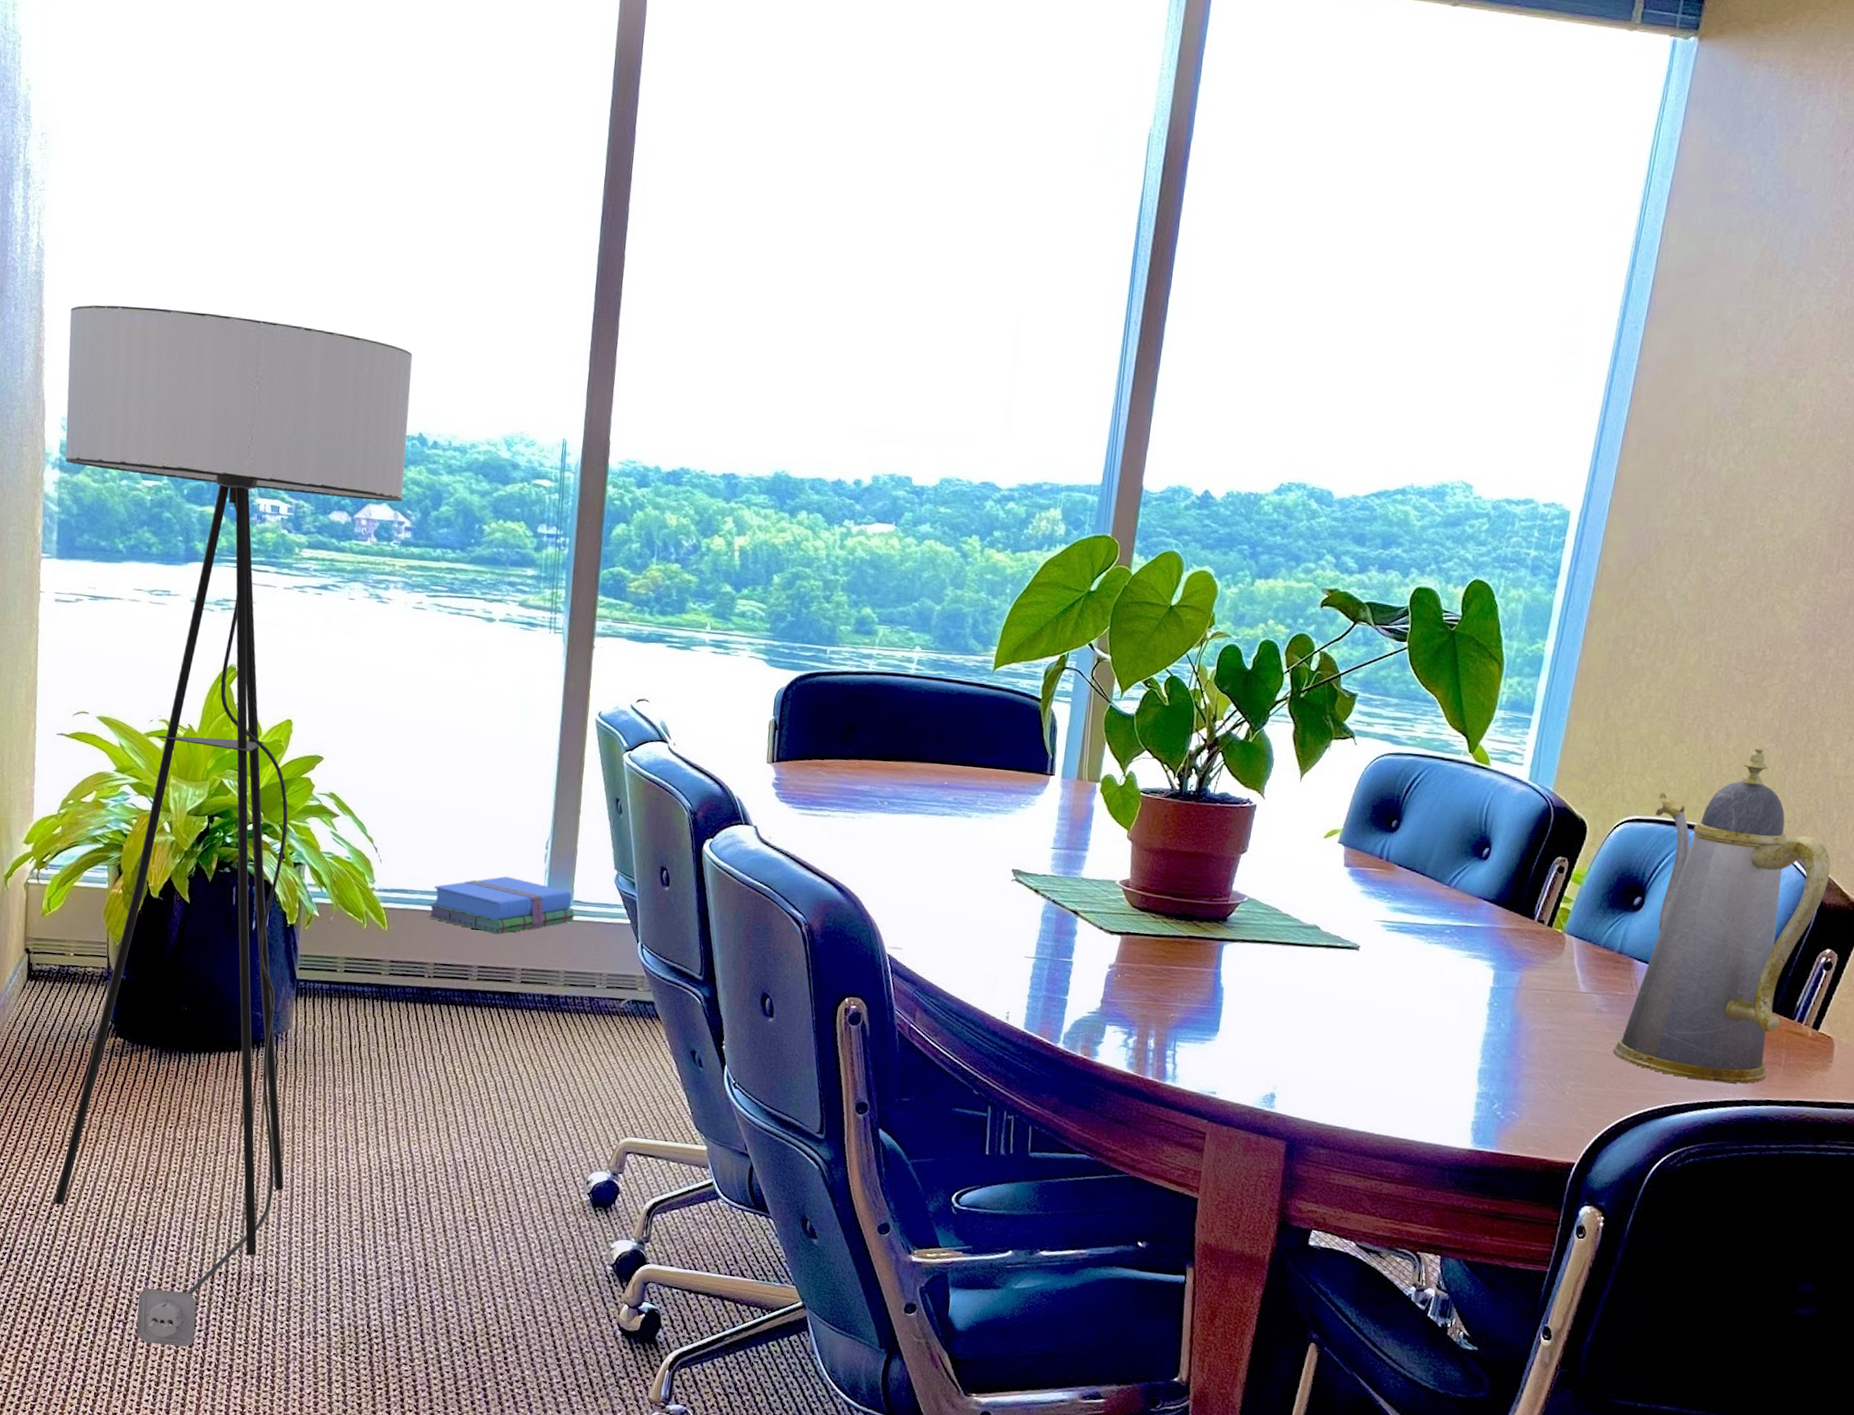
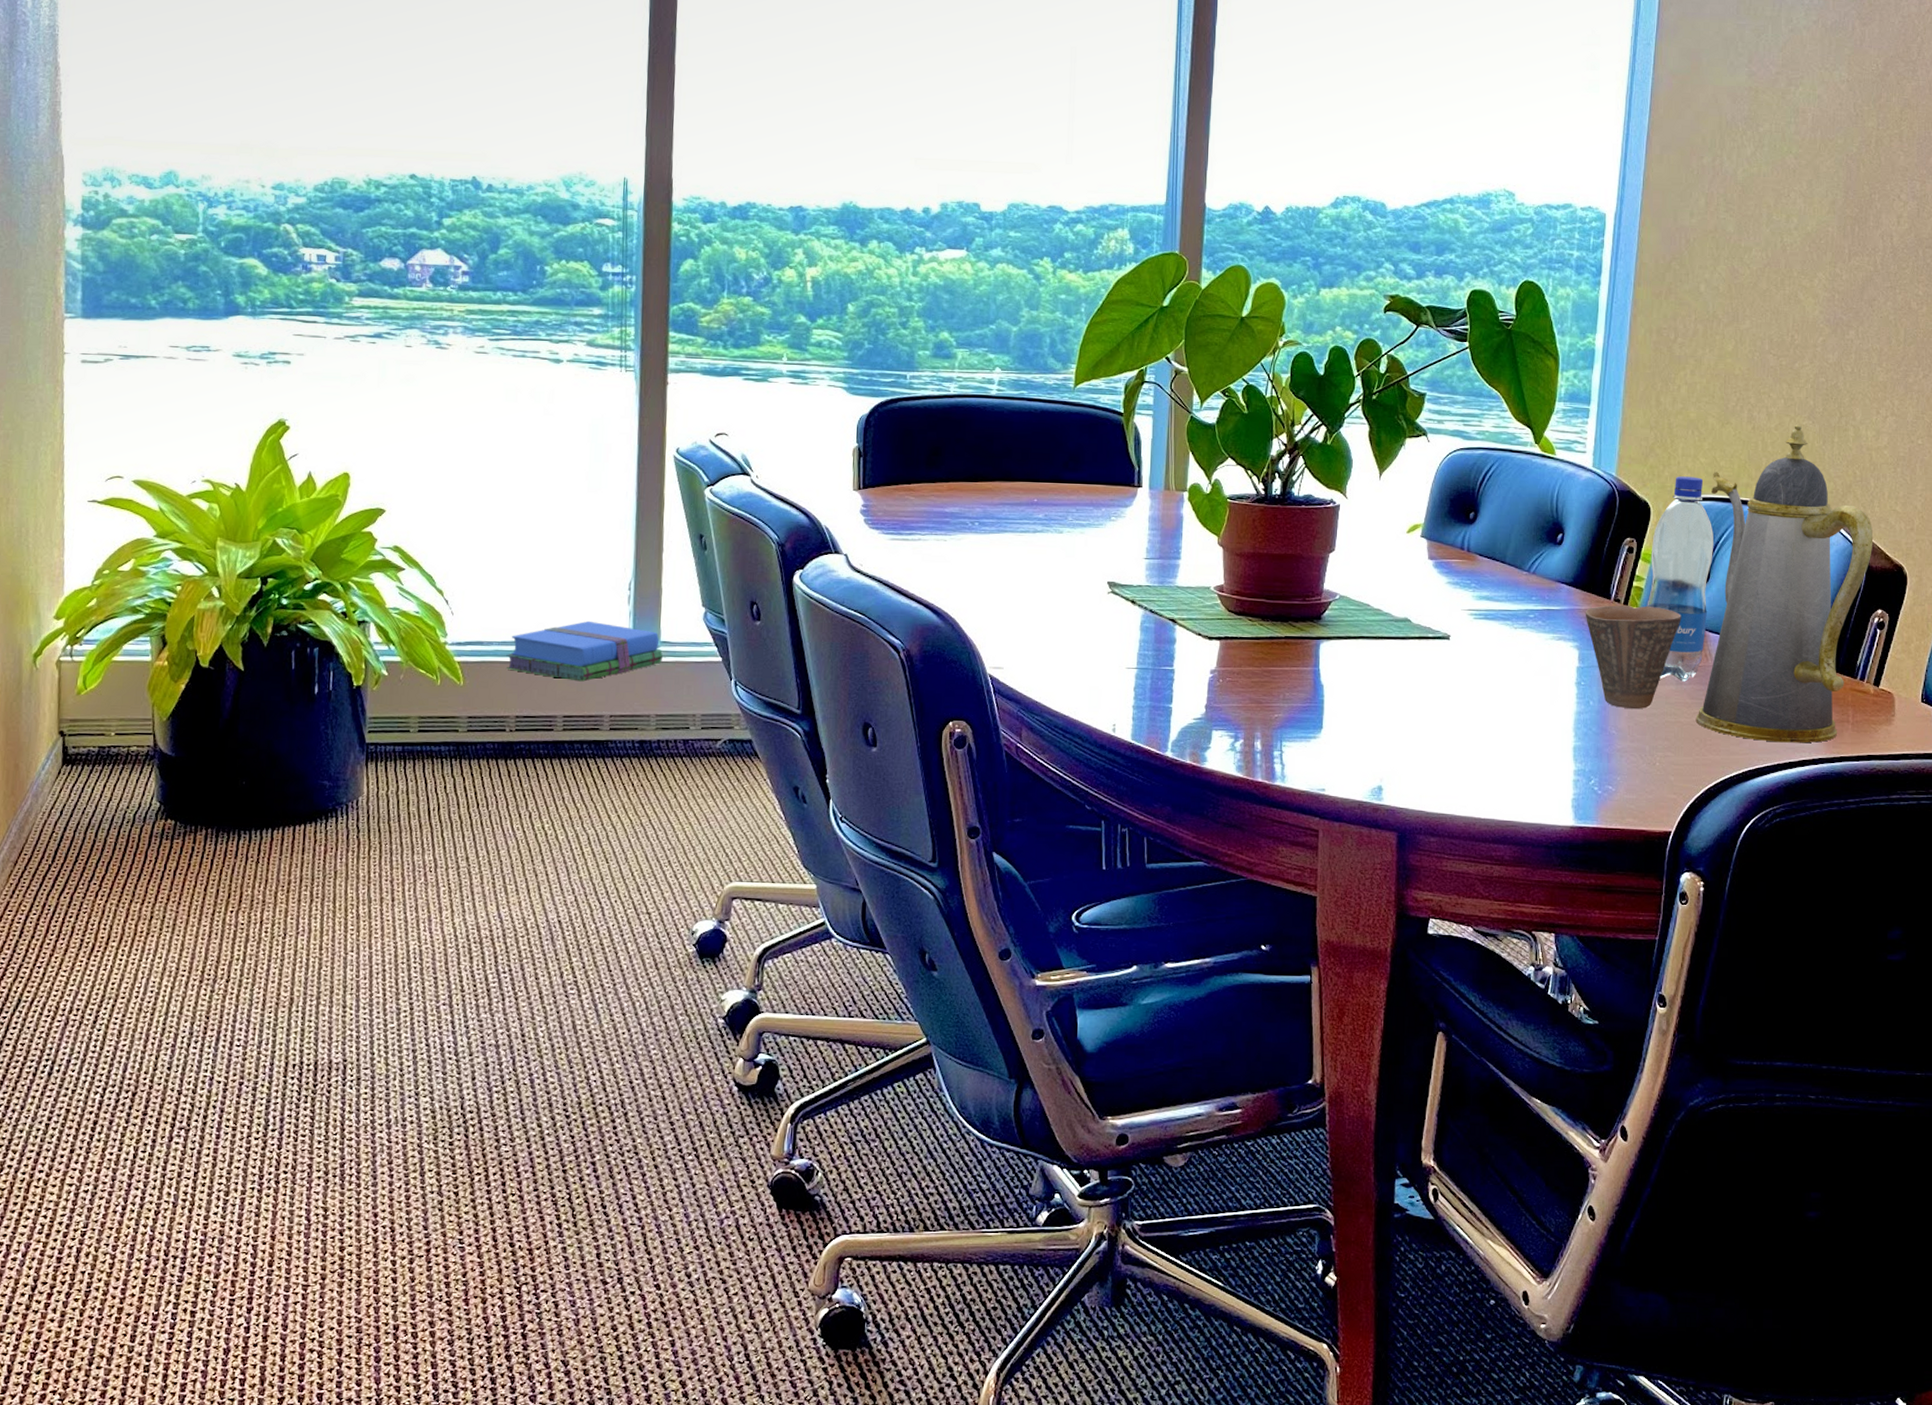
floor lamp: present [54,305,413,1347] -> none [88,57,462,1151]
cup: none [1505,926,1609,1036] -> present [1585,605,1681,710]
bottle: none [1571,795,1654,1010] -> present [1645,476,1714,682]

